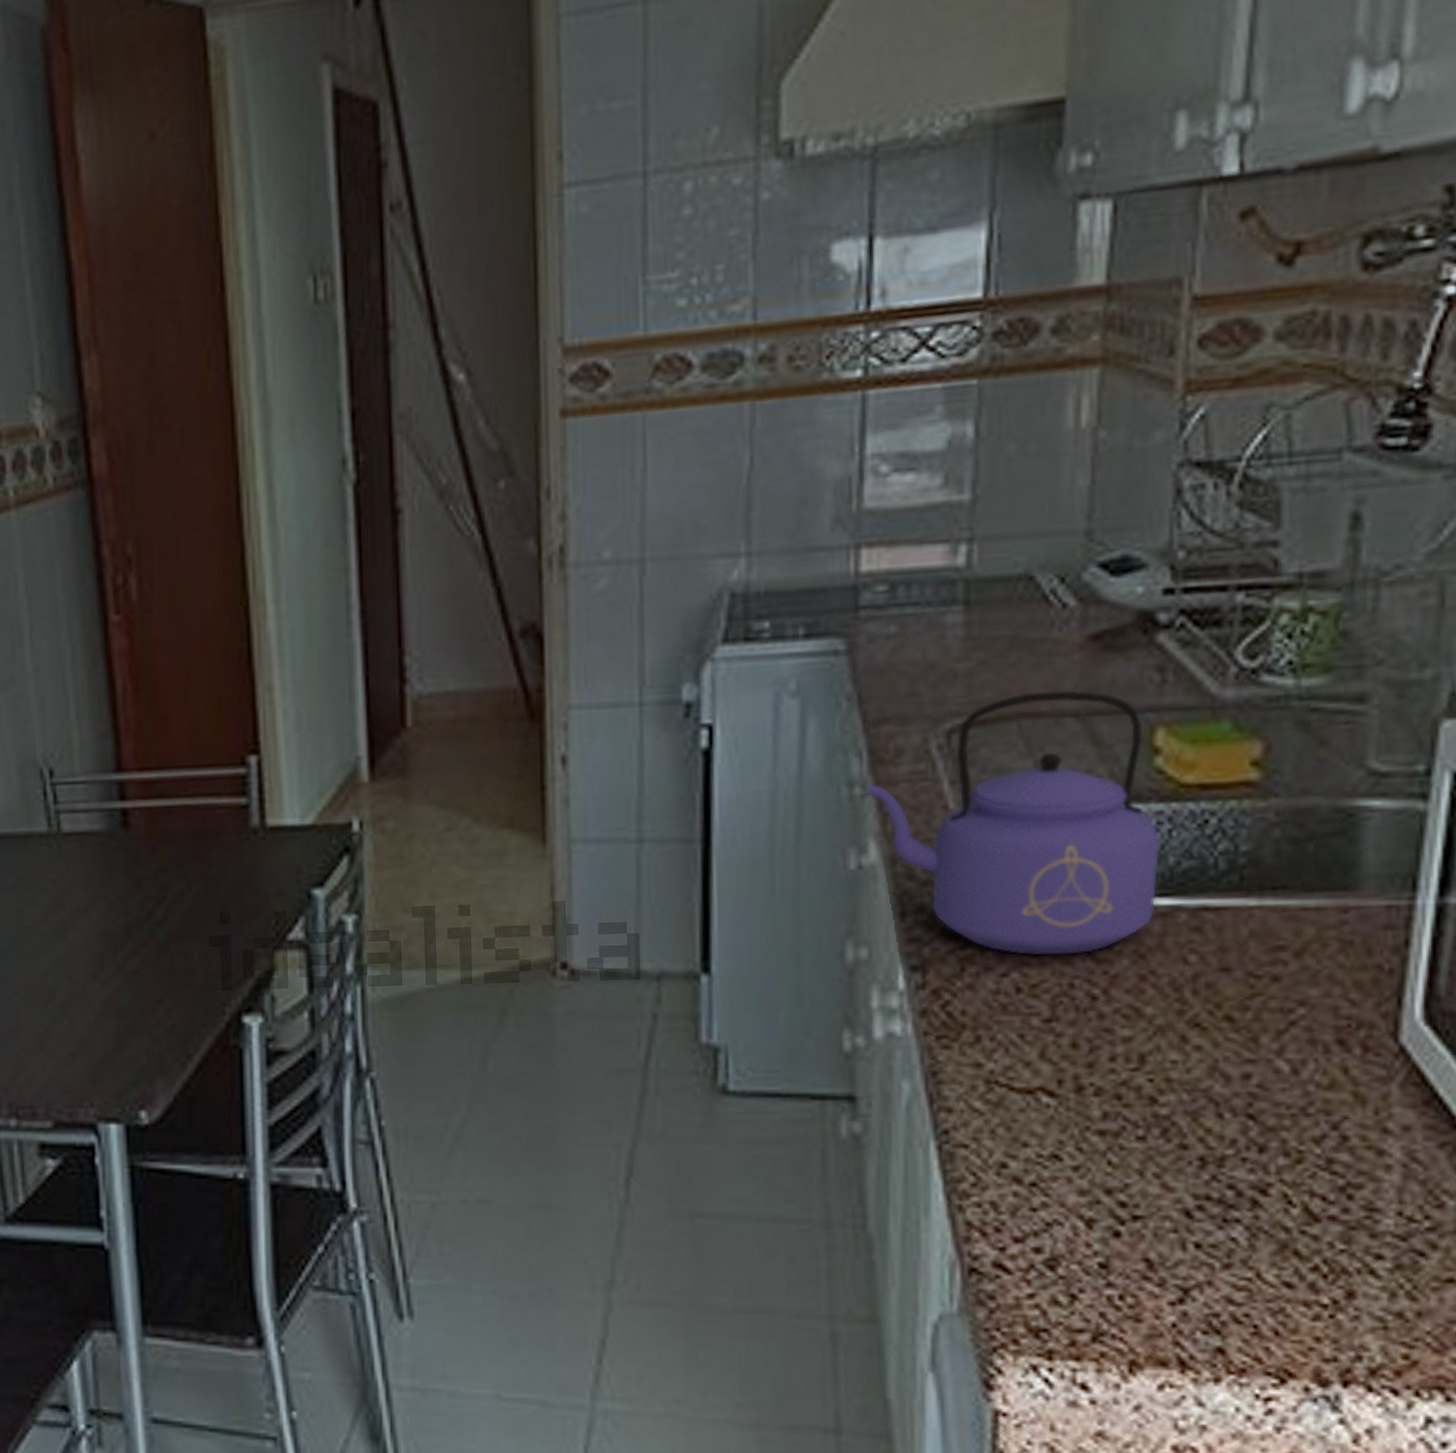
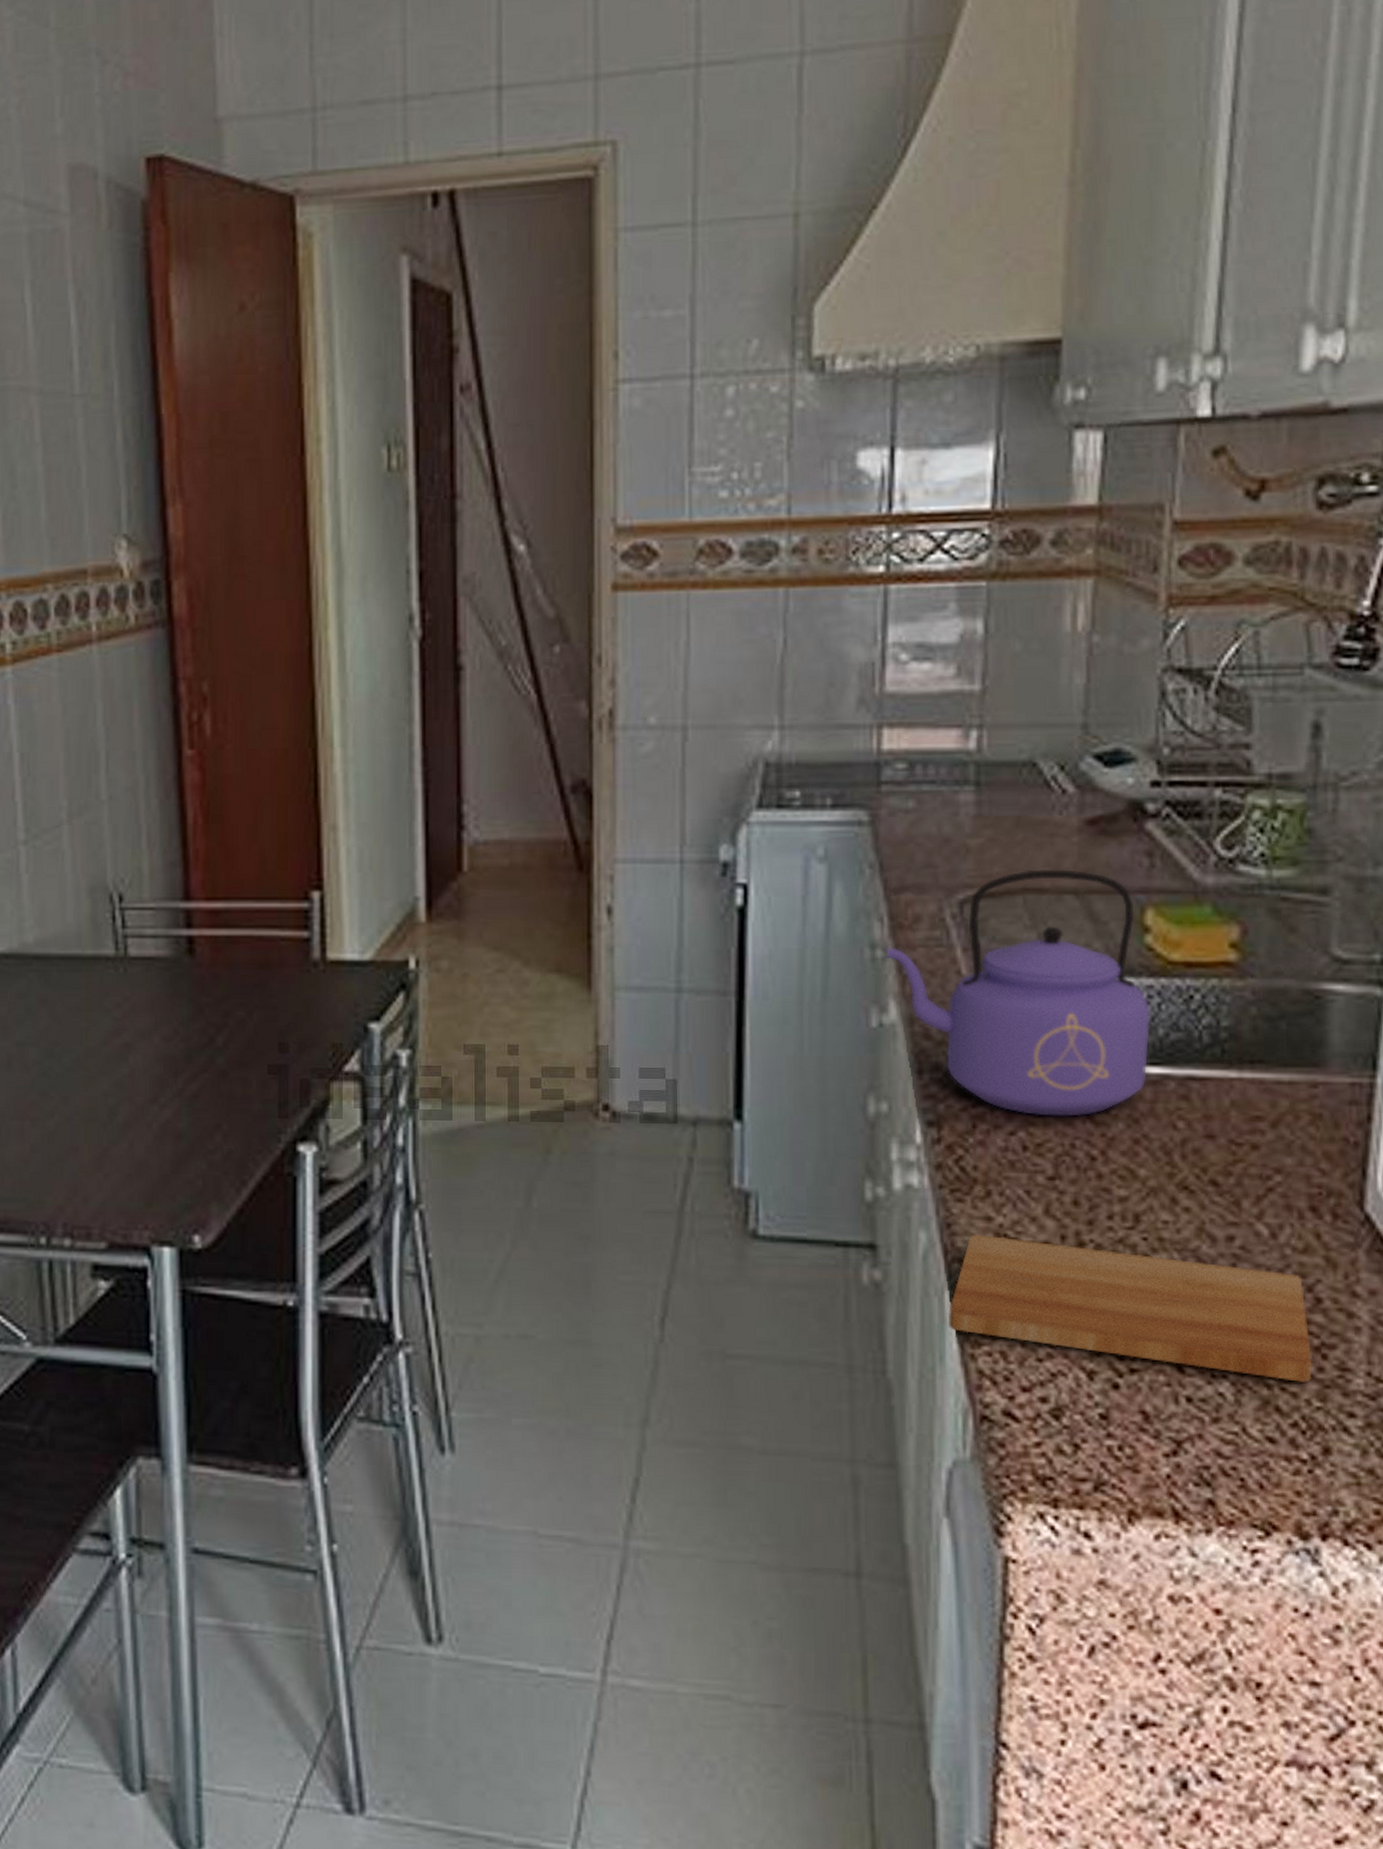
cutting board: none [934,1081,1337,1224] -> present [948,1233,1313,1382]

